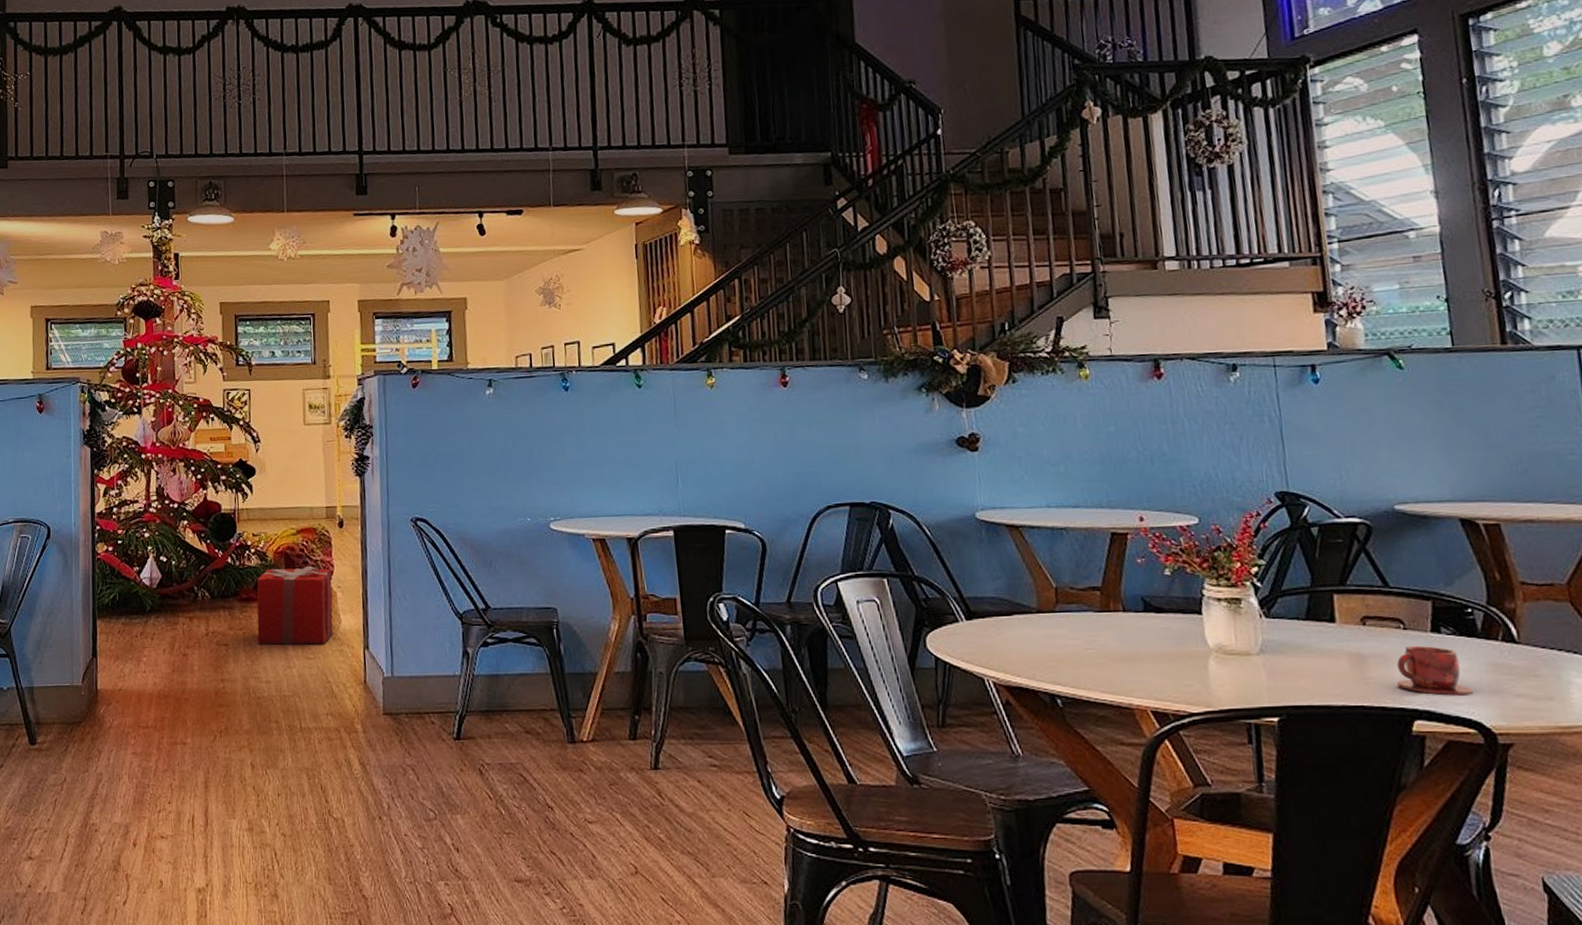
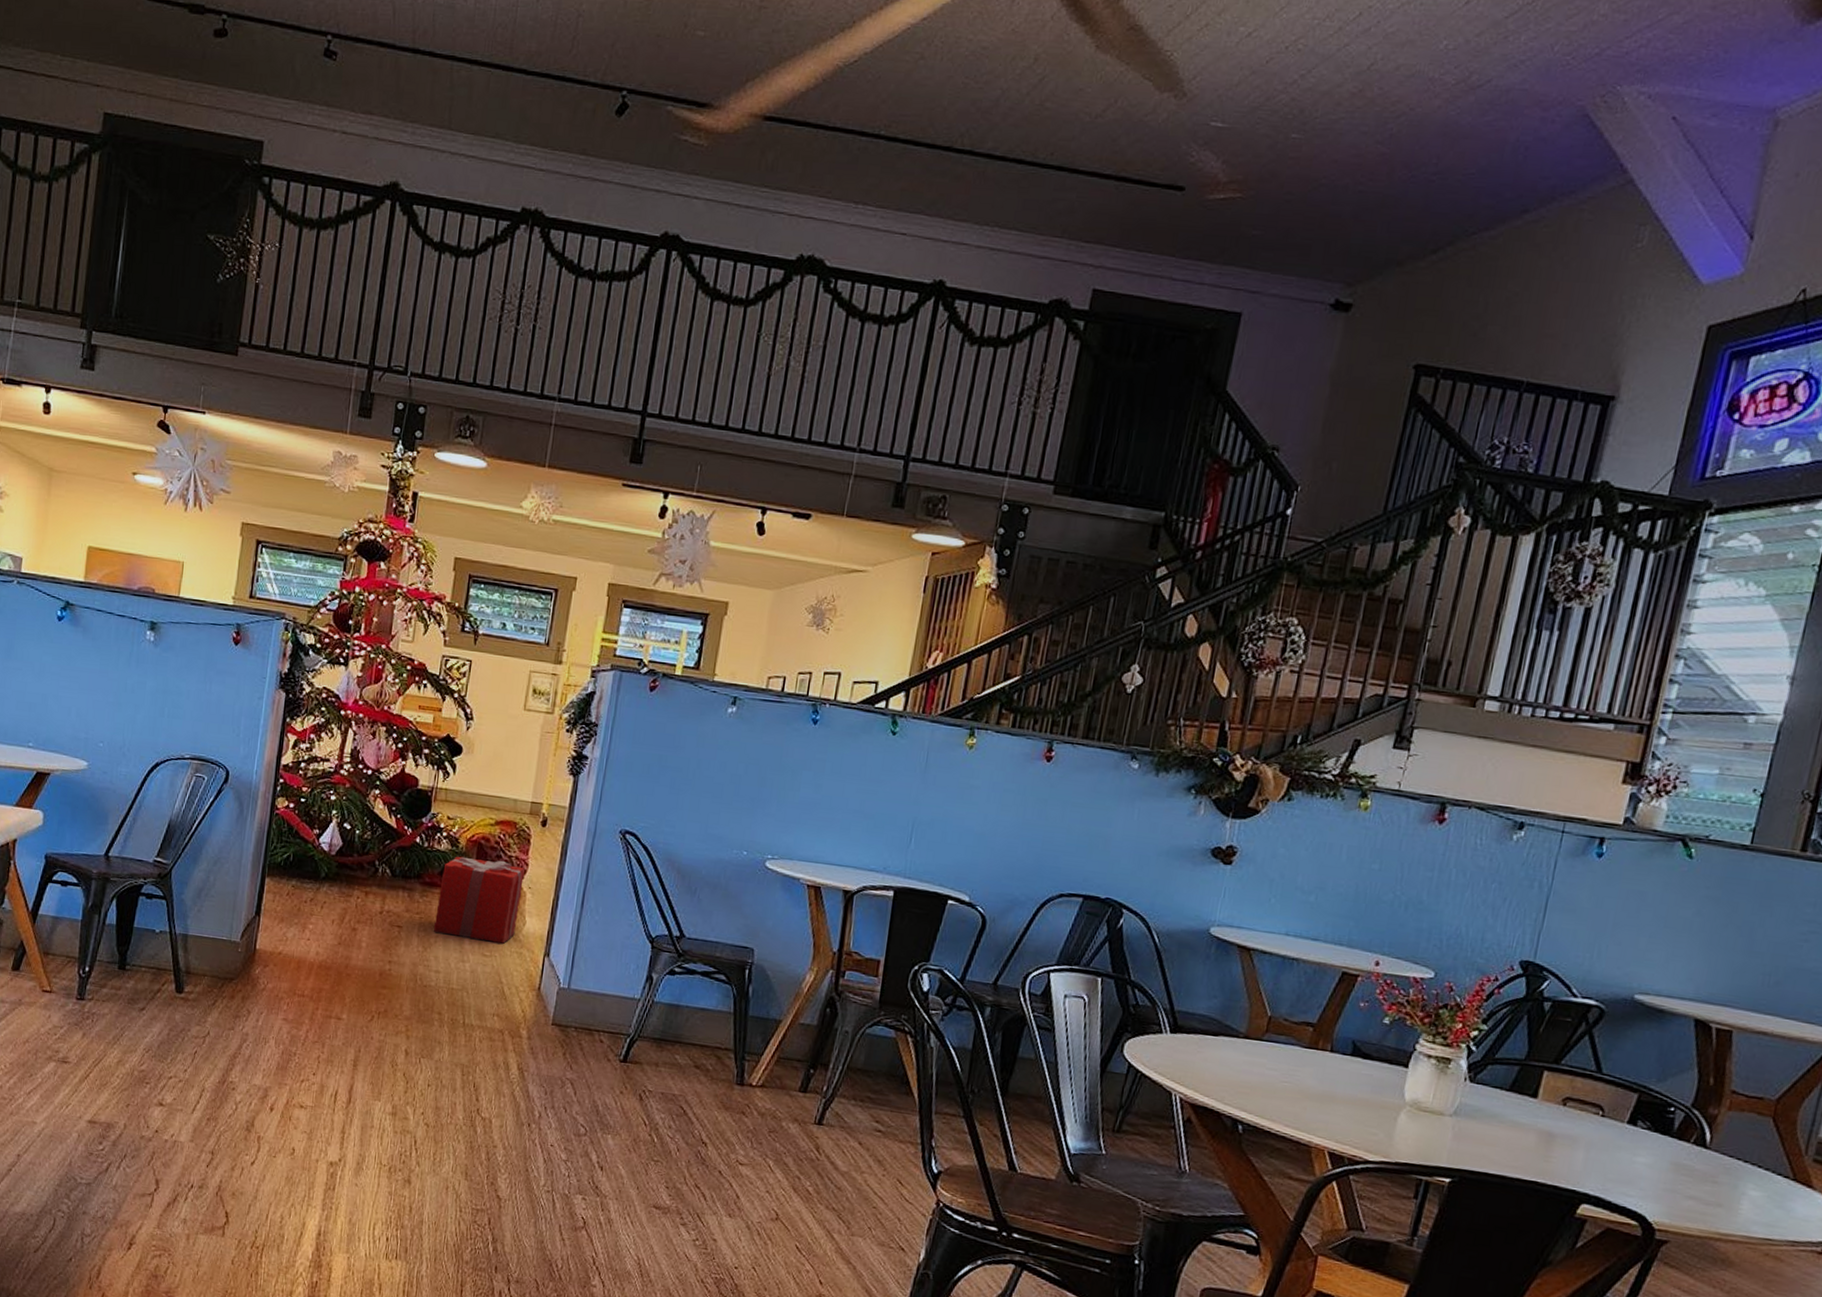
teacup: present [1397,645,1472,696] -> none [1577,1132,1647,1190]

